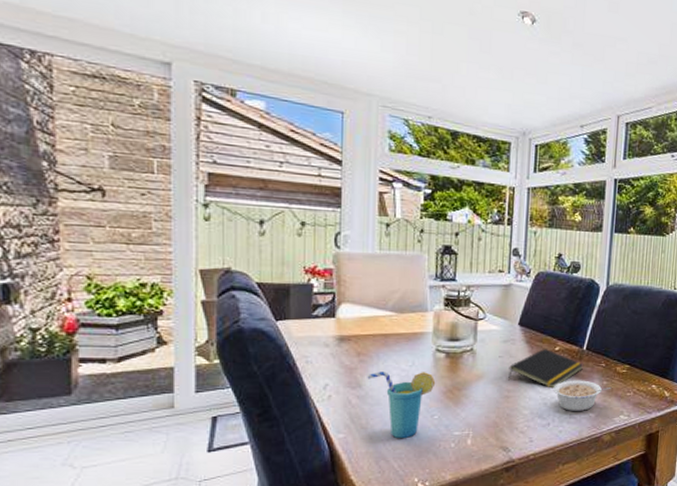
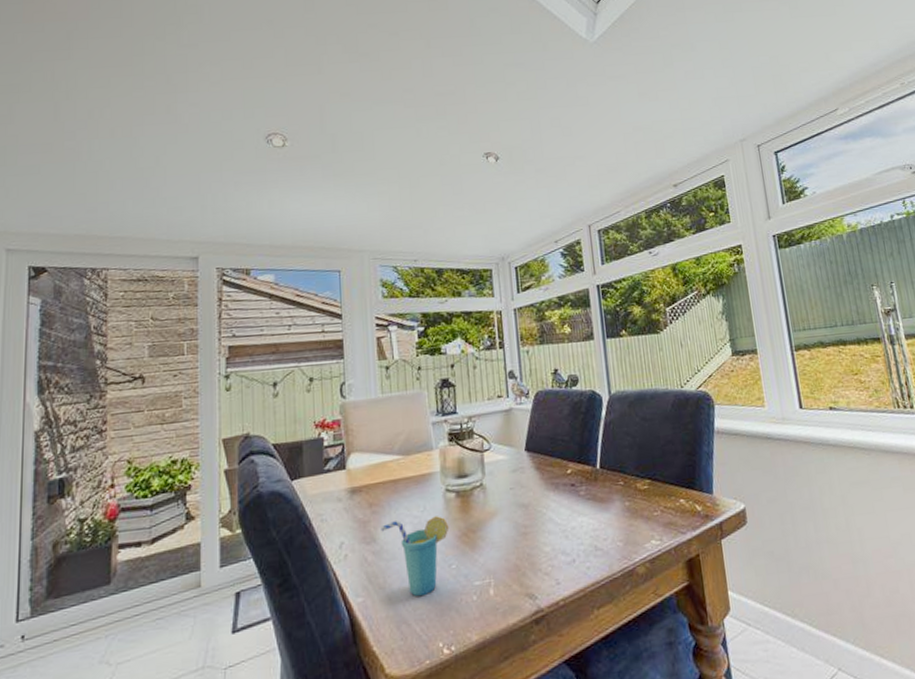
notepad: present [508,349,584,387] -> none [522,473,601,517]
legume: present [553,380,612,411] -> none [572,503,636,542]

